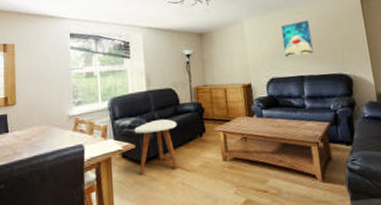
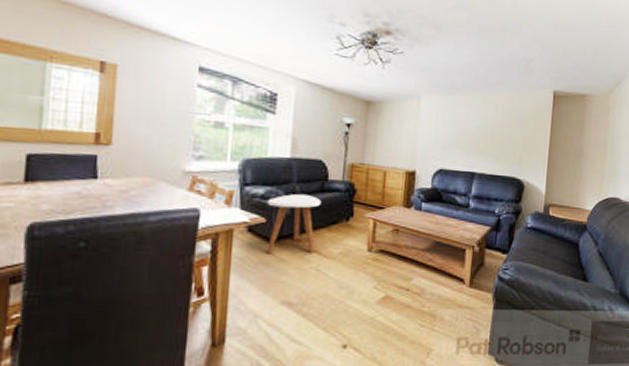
wall art: present [280,20,314,58] -> none [459,110,494,150]

